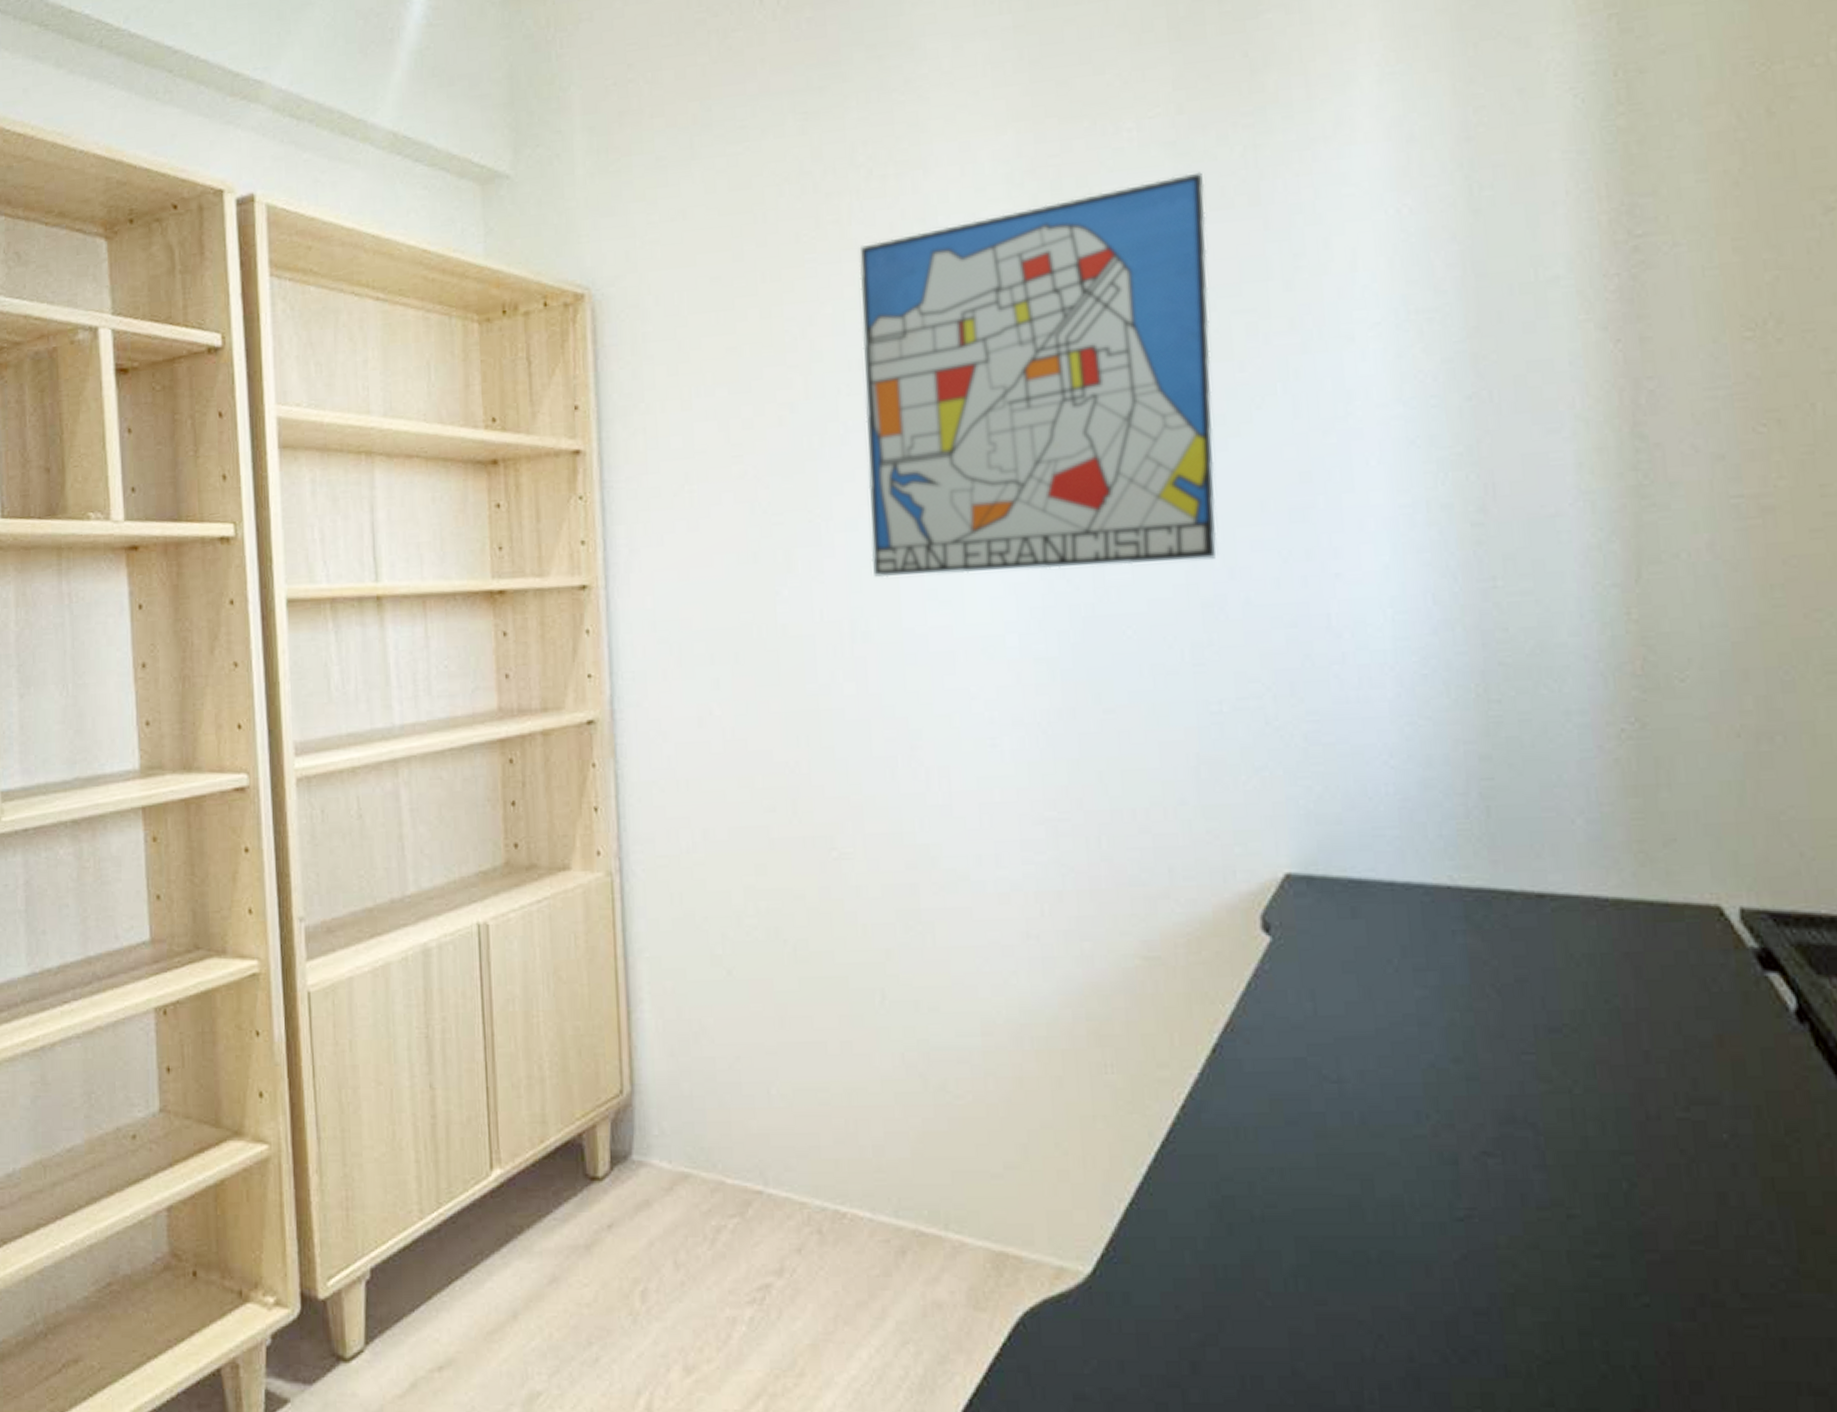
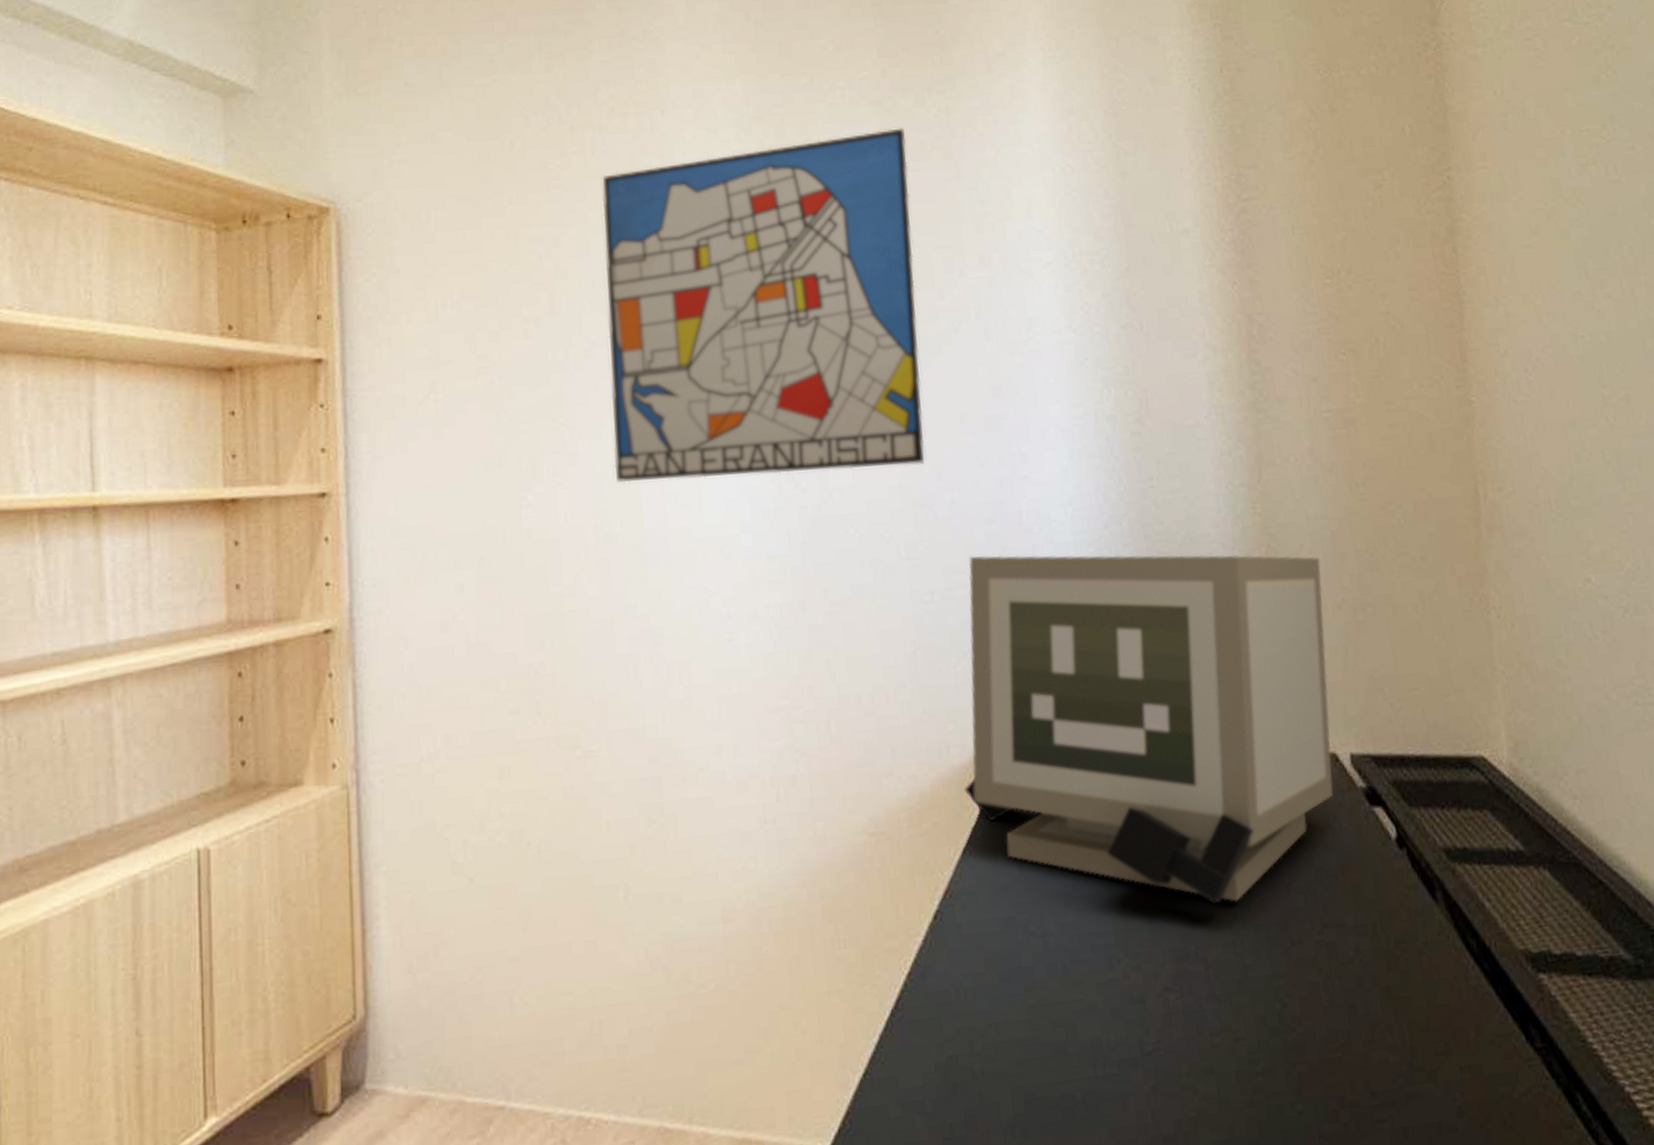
computer monitor: none [1250,662,1716,1066] -> present [963,554,1333,904]

